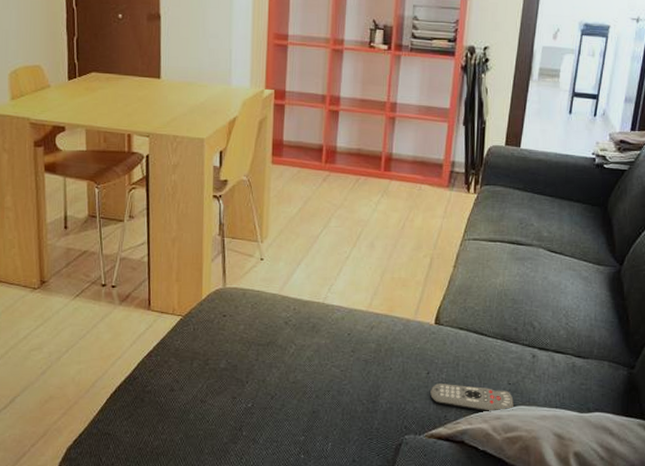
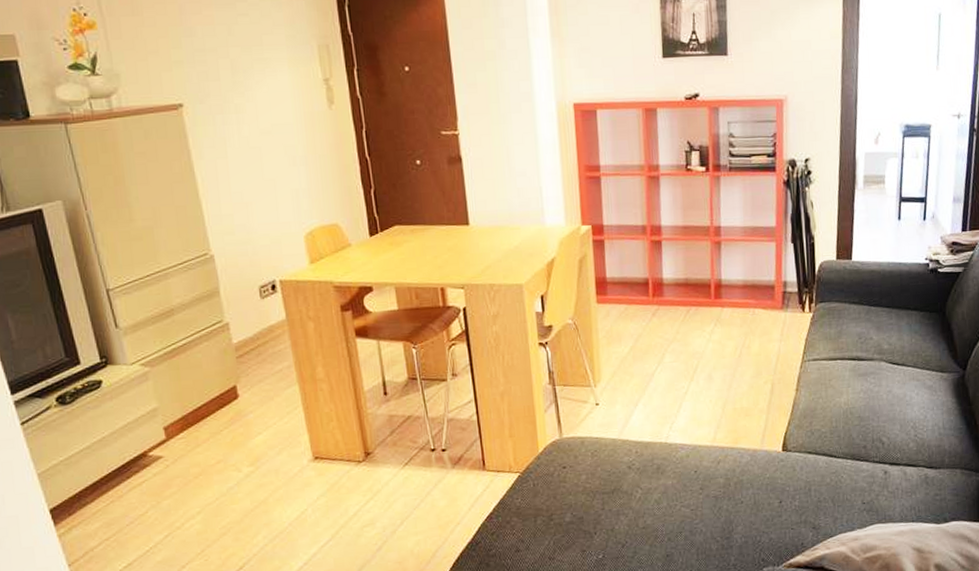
remote control: present [430,383,515,412] -> none [784,509,871,535]

